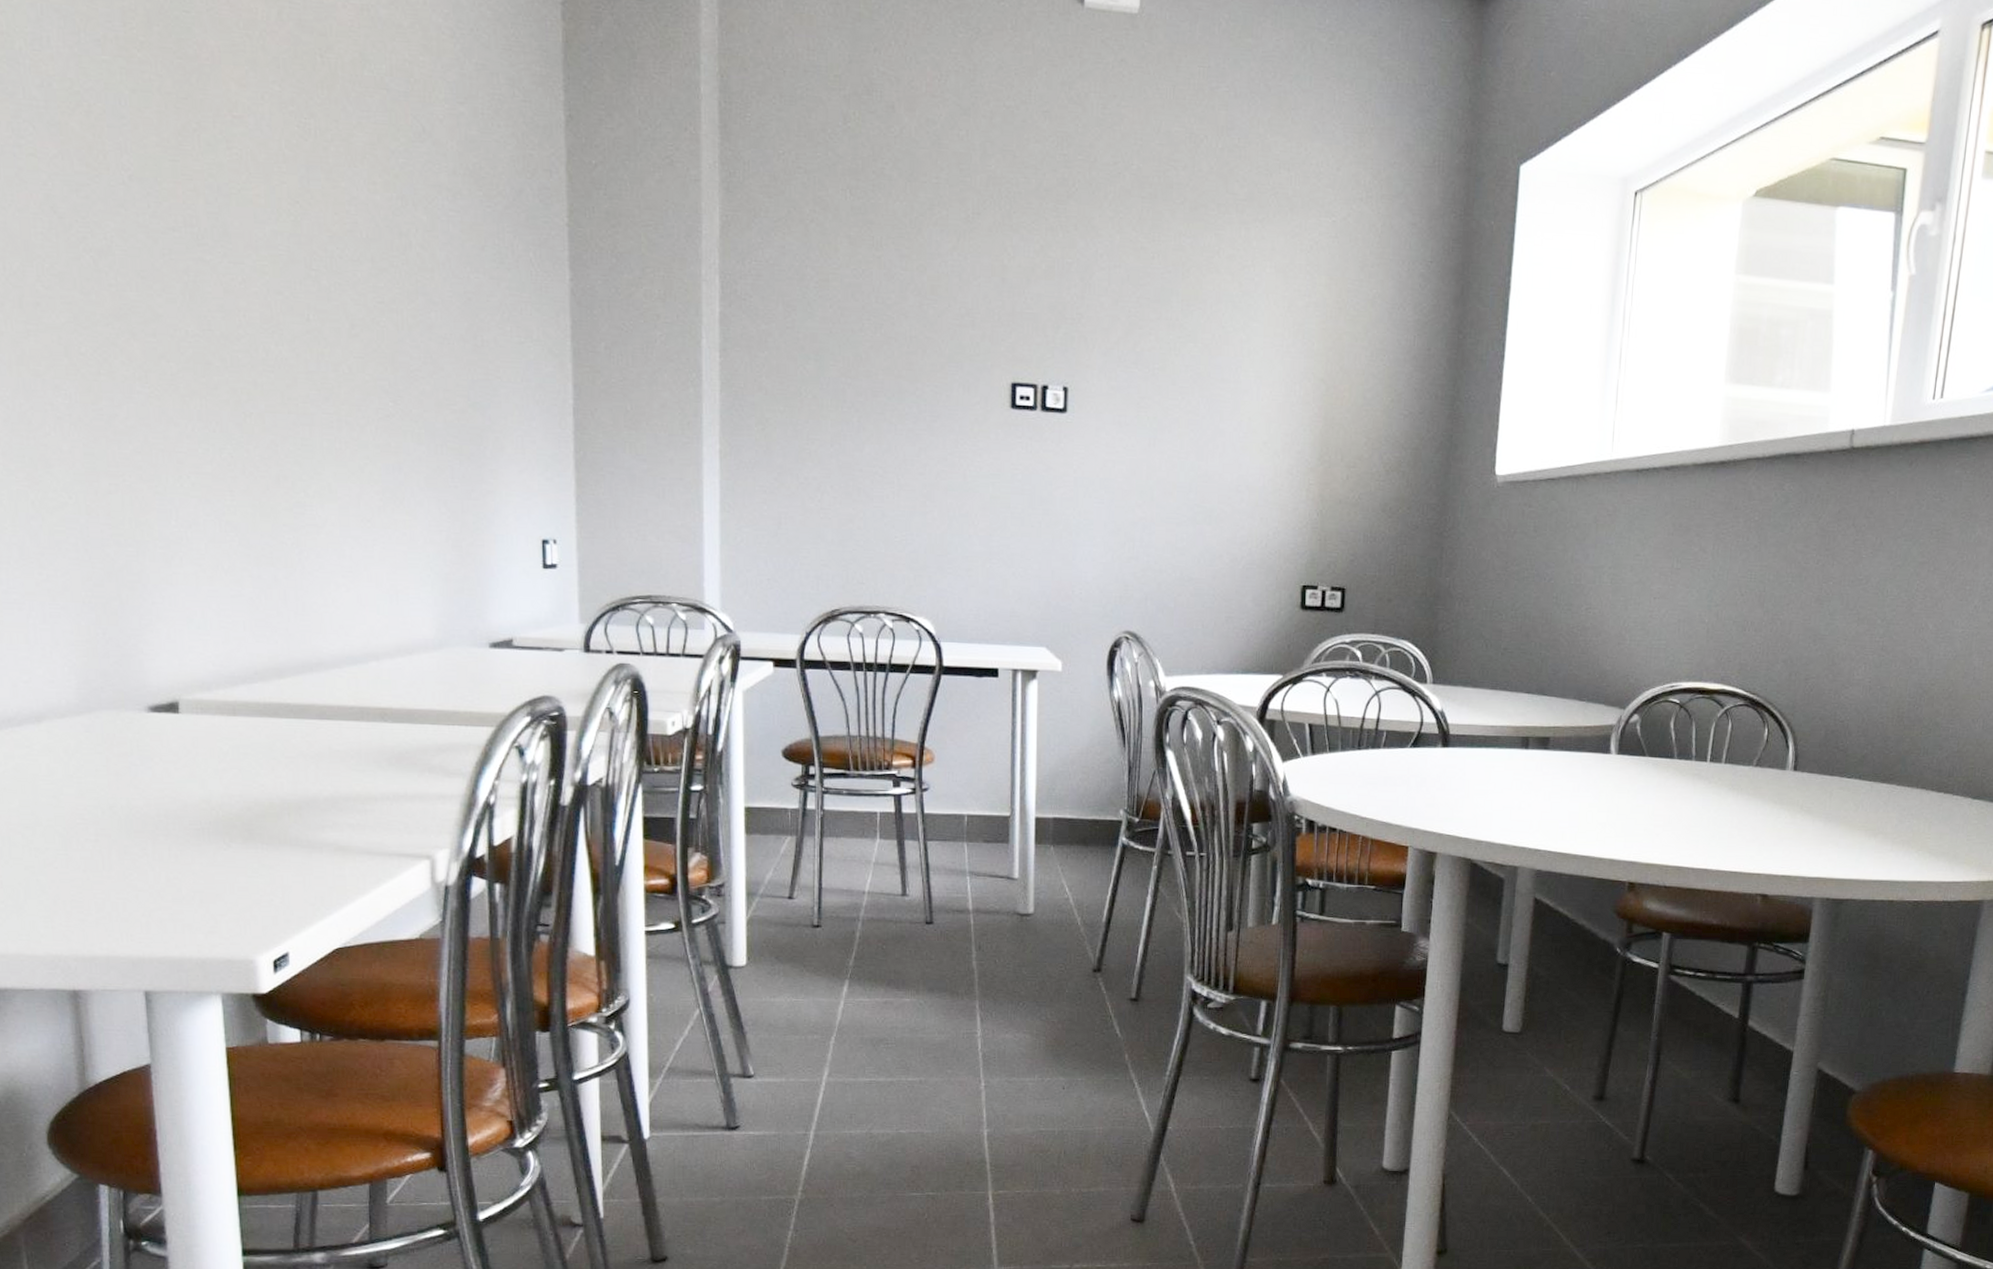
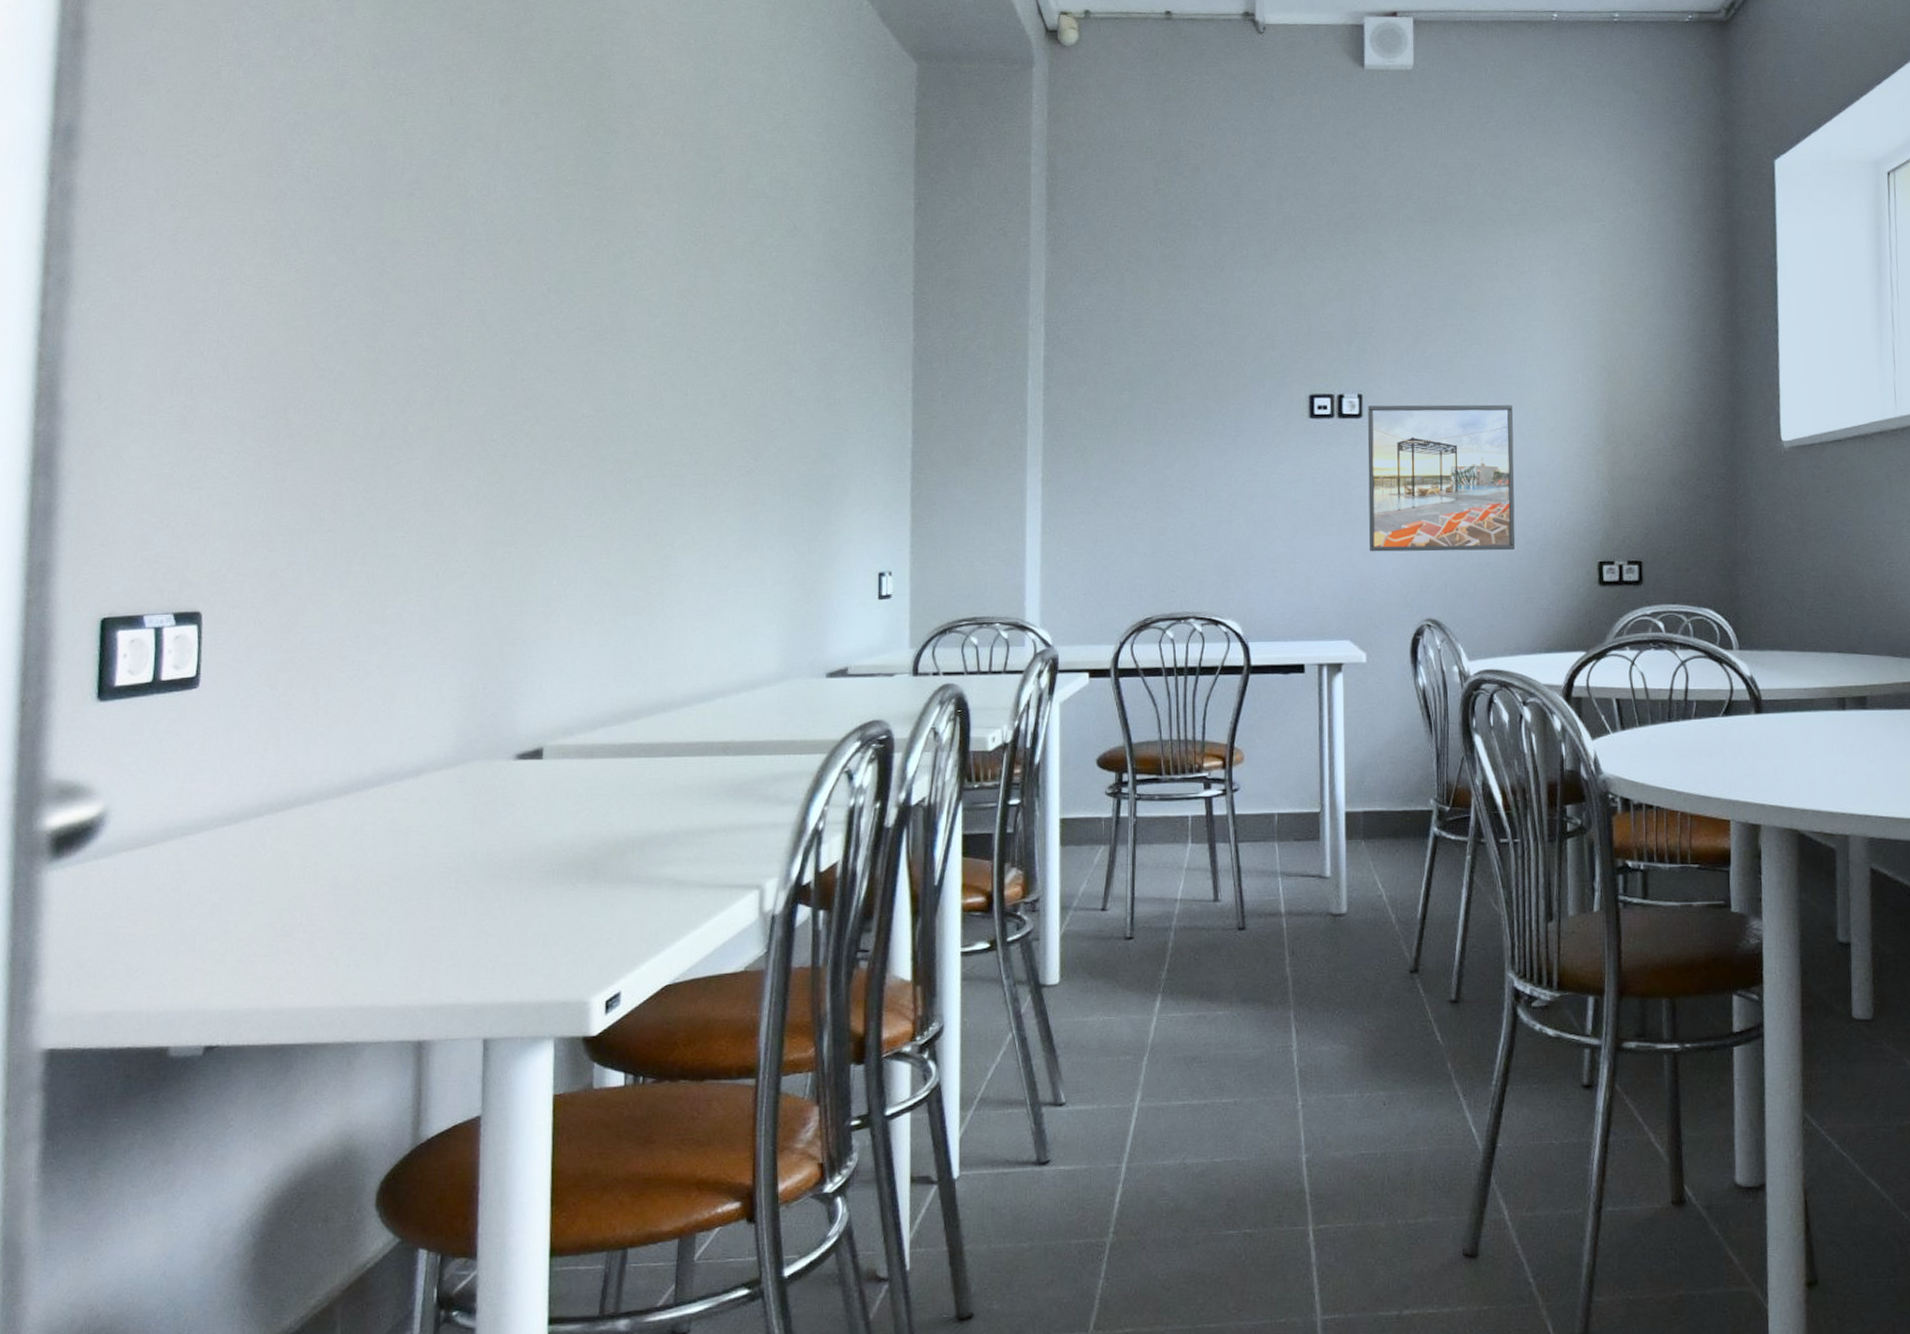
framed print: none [1068,400,1225,567] -> present [1368,404,1516,552]

